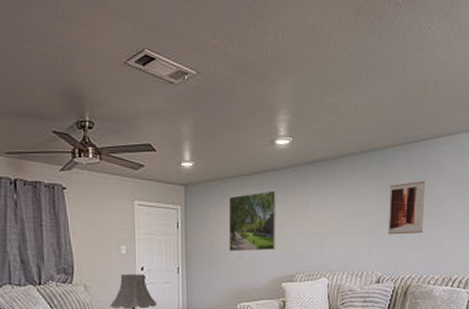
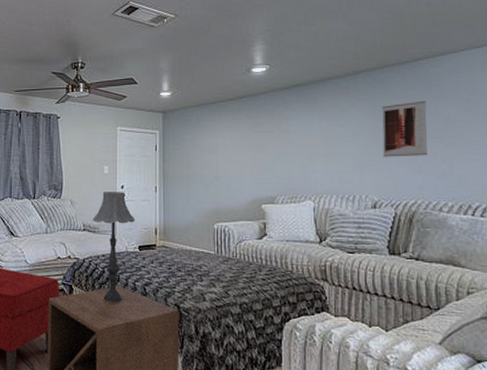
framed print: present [229,190,276,251] -> none [205,114,254,173]

